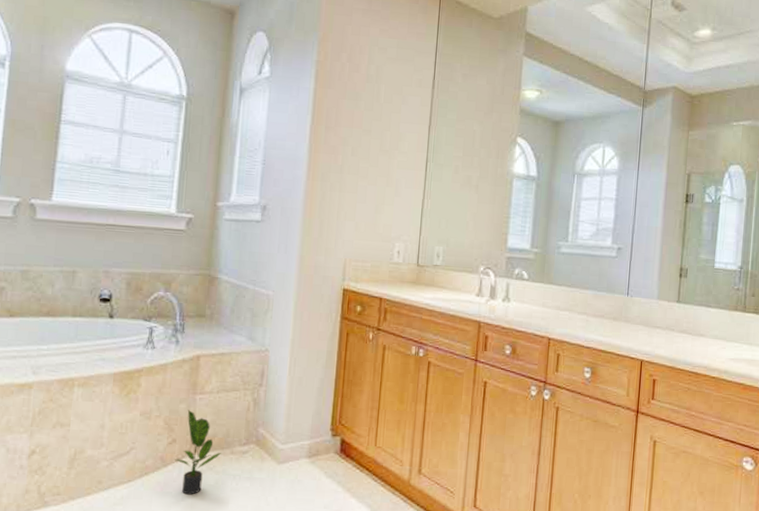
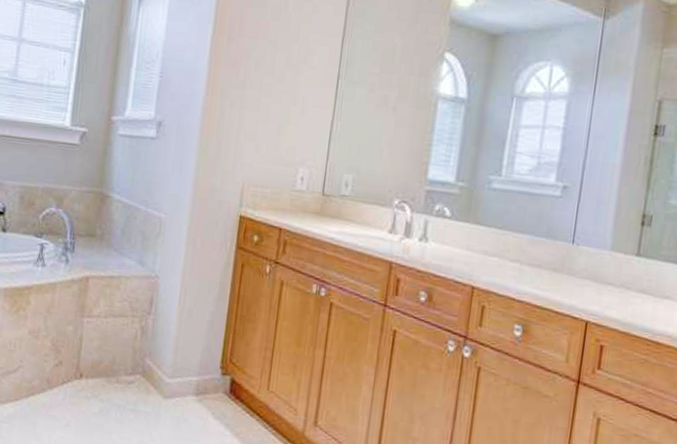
potted plant: present [174,410,221,495] -> none [59,332,107,421]

